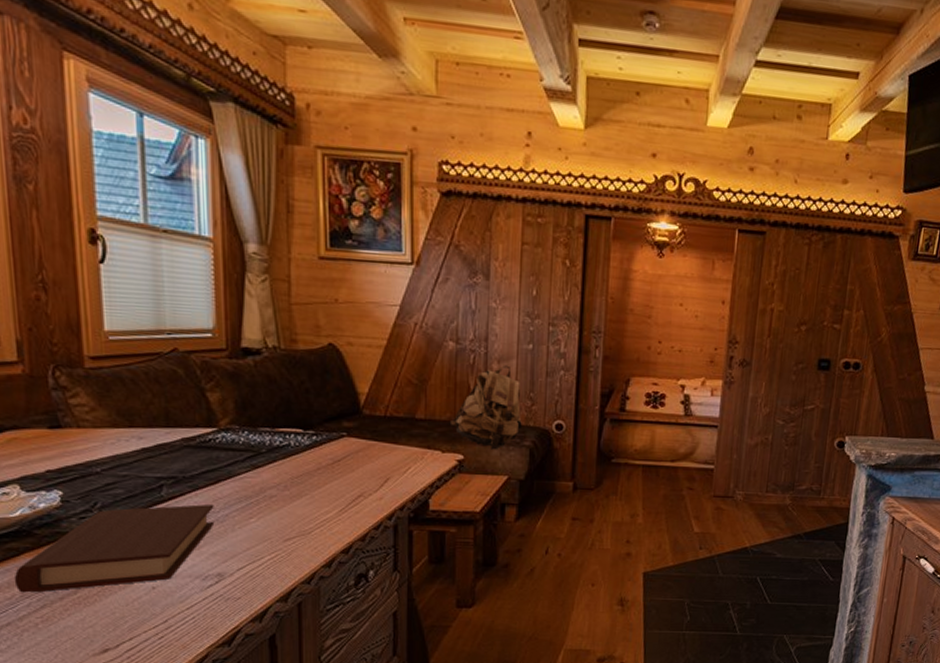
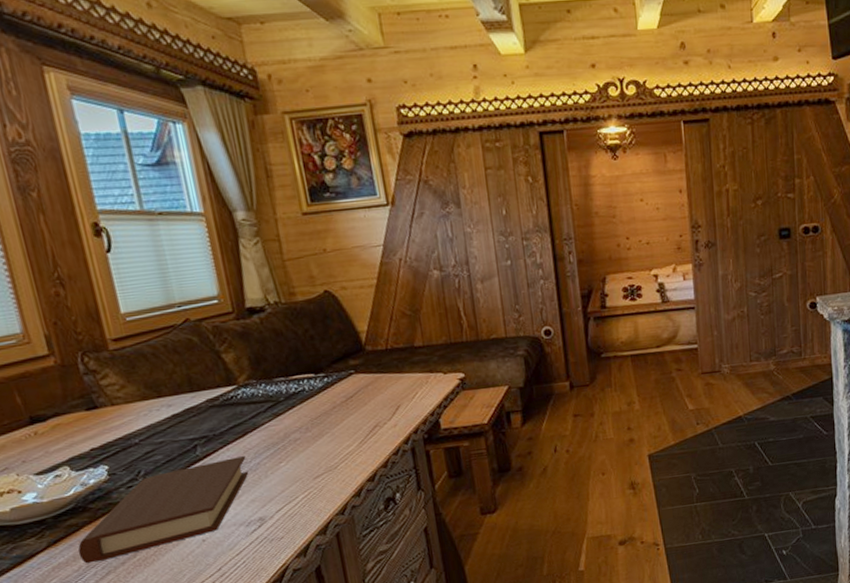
backpack: present [449,365,523,450] -> none [446,283,514,364]

